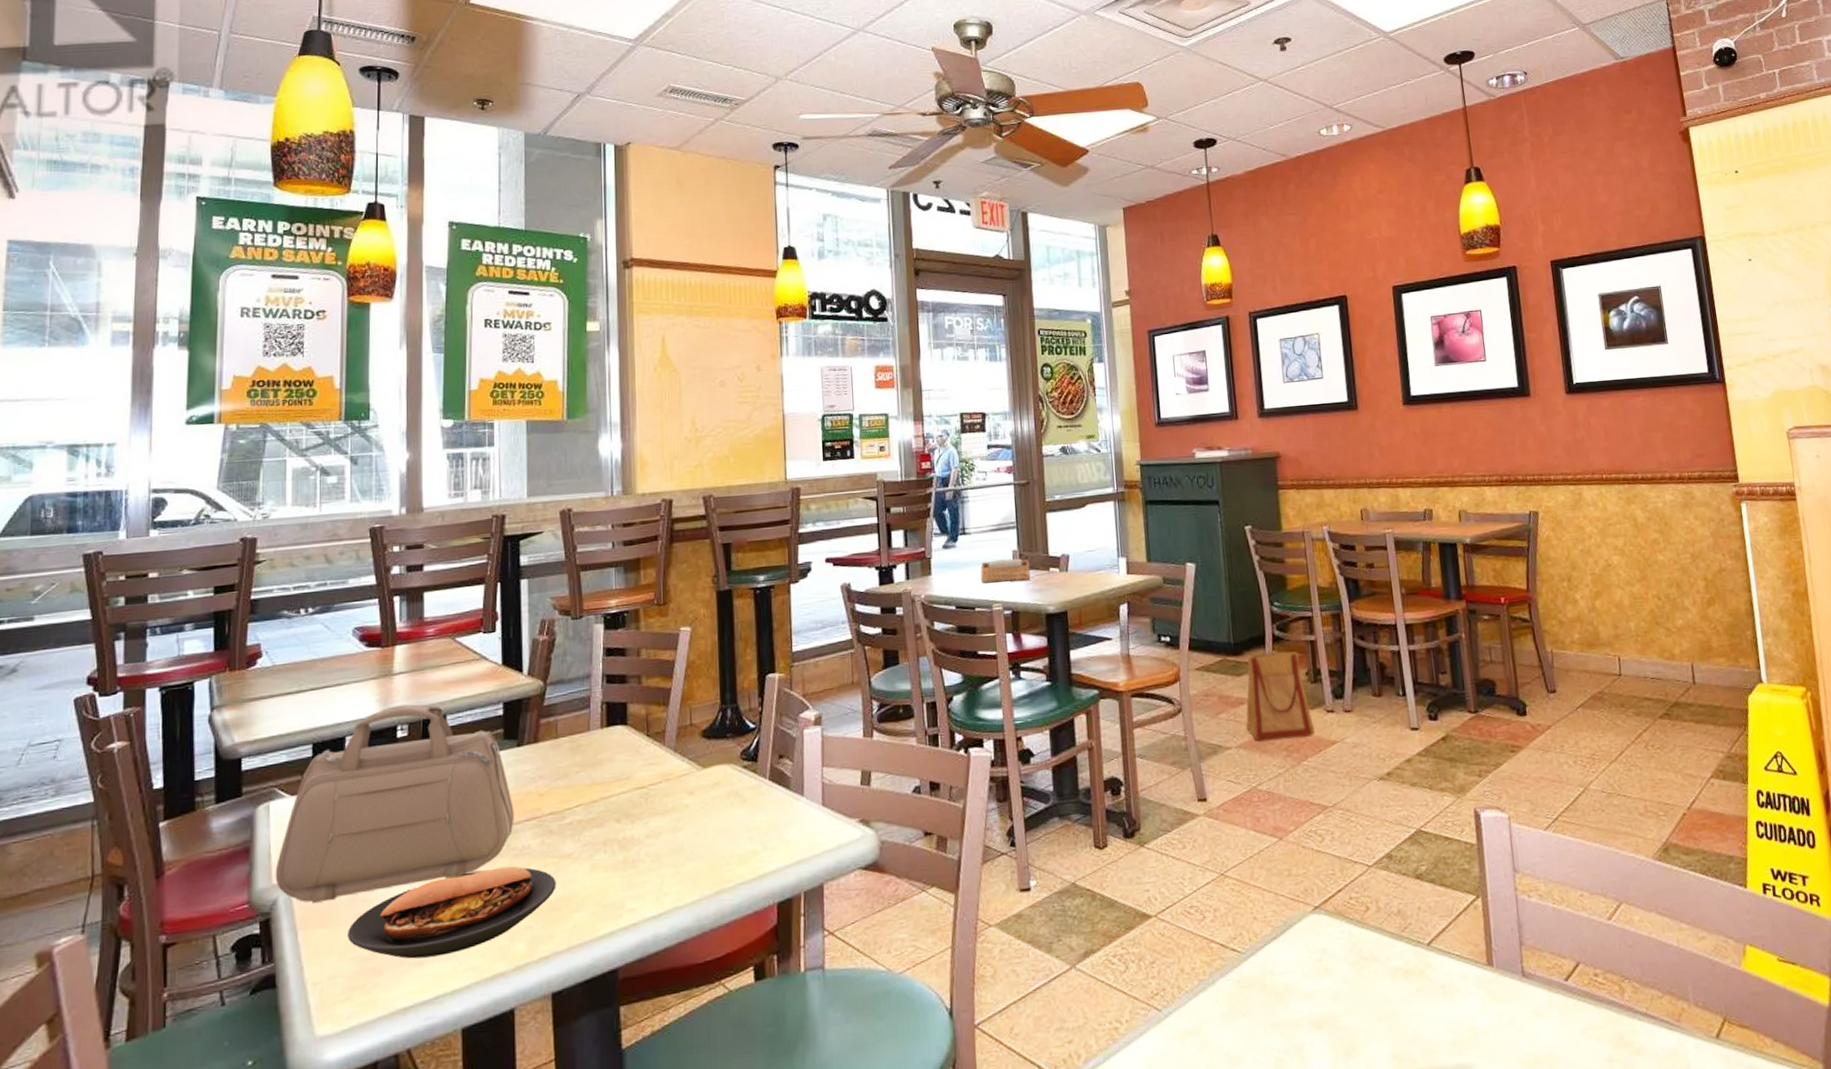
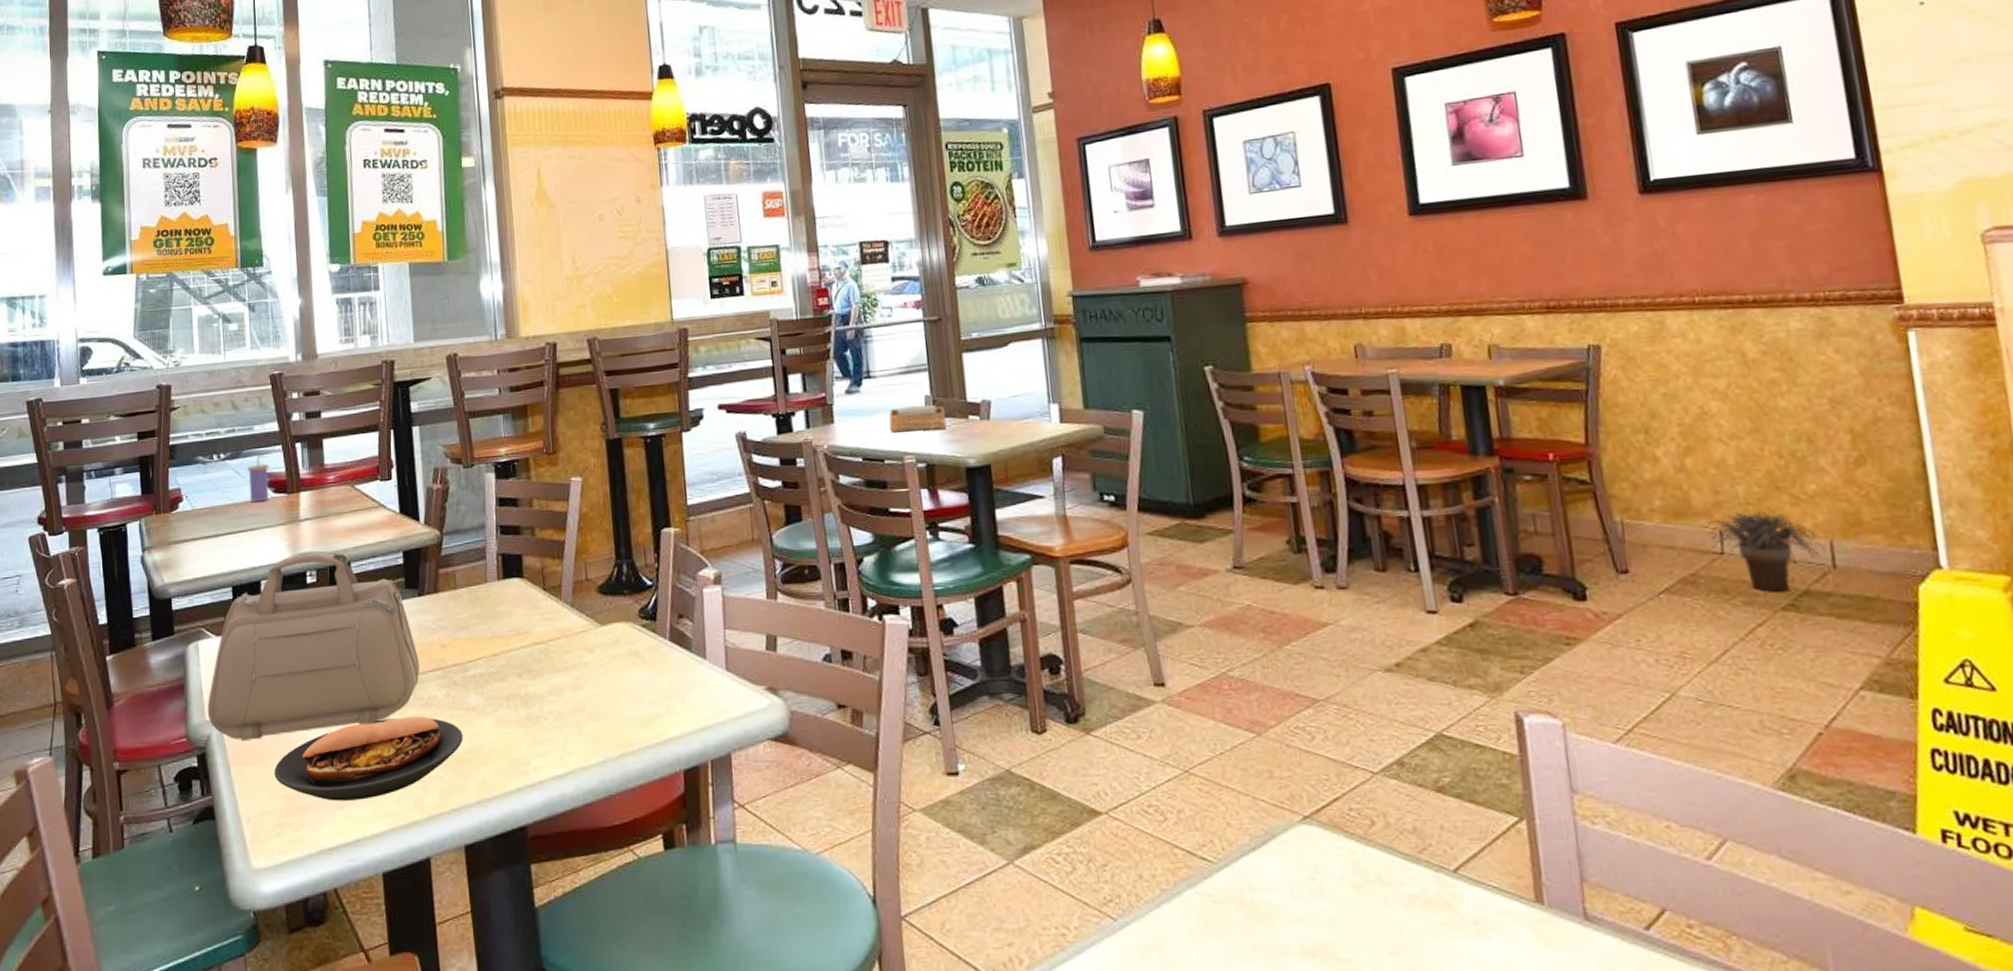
beverage cup: none [338,608,363,657] -> present [248,455,269,503]
shopping bag: present [1245,651,1315,740] -> none [1211,515,1299,619]
potted plant: none [1610,641,1687,705] -> present [1708,511,1823,592]

